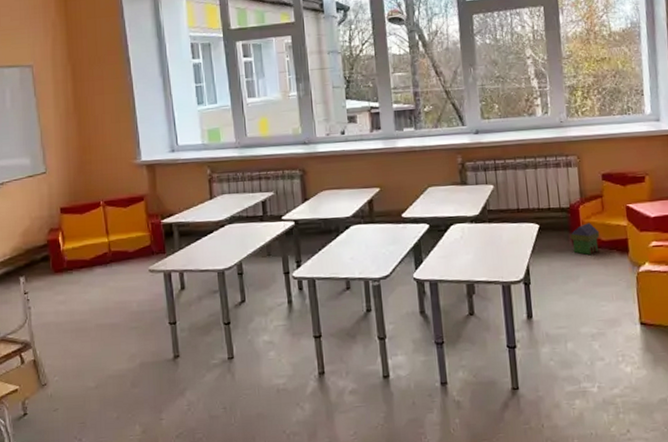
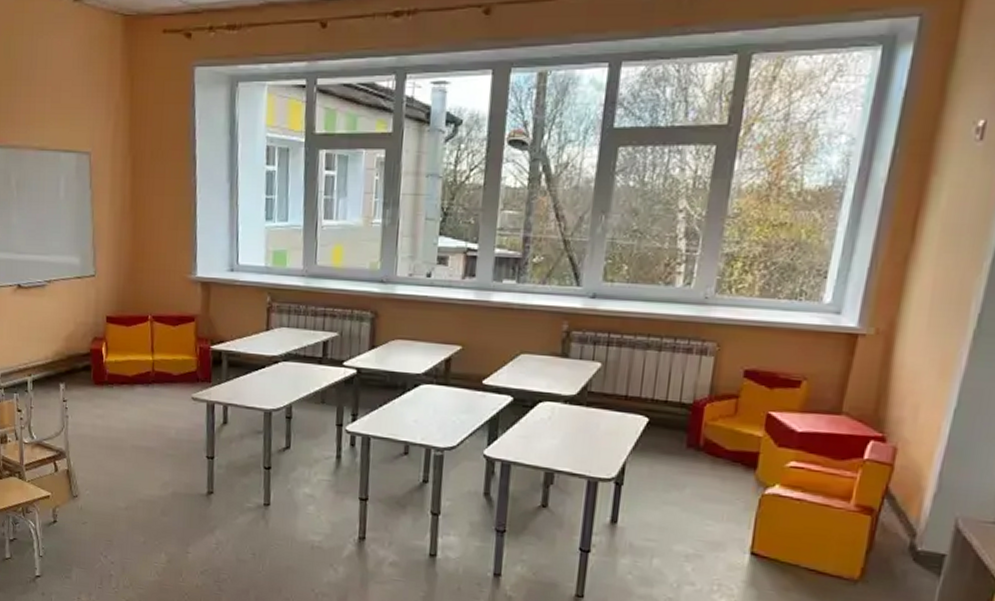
toy house: present [570,223,600,255] -> none [685,426,725,463]

